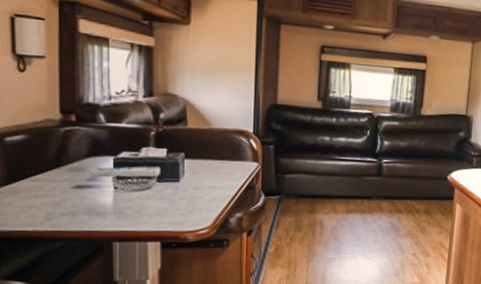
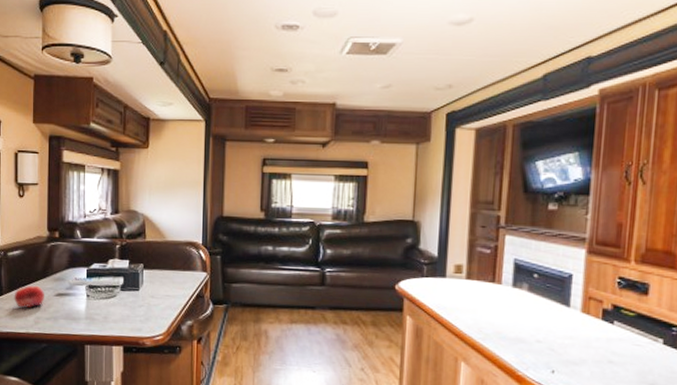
fruit: none [15,176,58,203] -> present [14,285,44,308]

